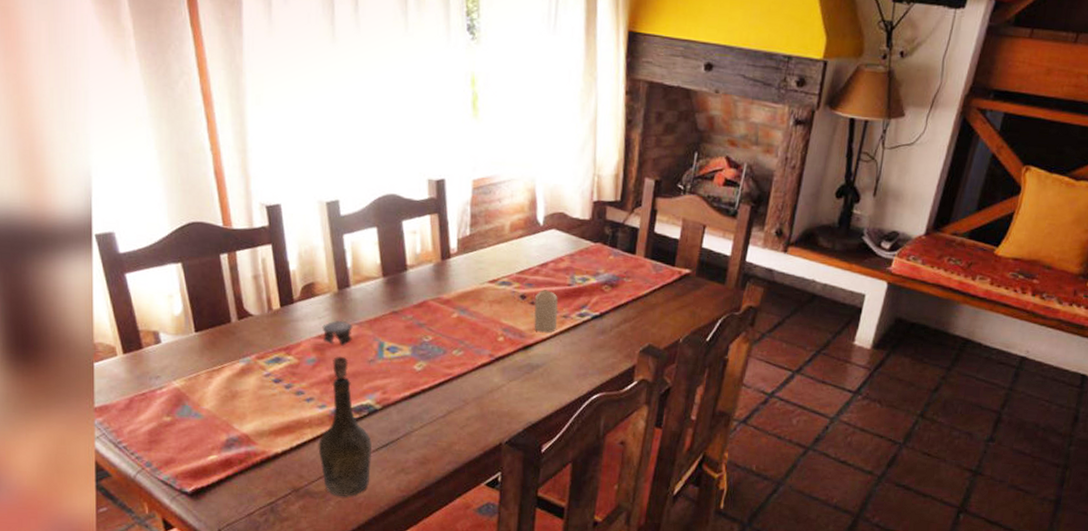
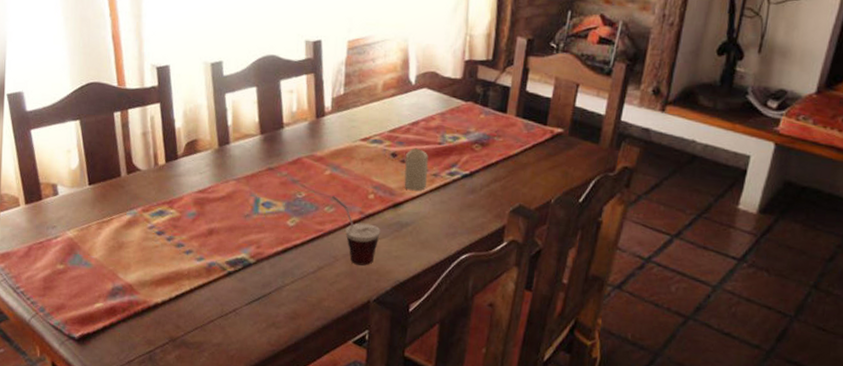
bottle: present [318,321,372,497] -> none [194,176,245,348]
cup: none [460,339,511,409] -> present [332,196,381,266]

